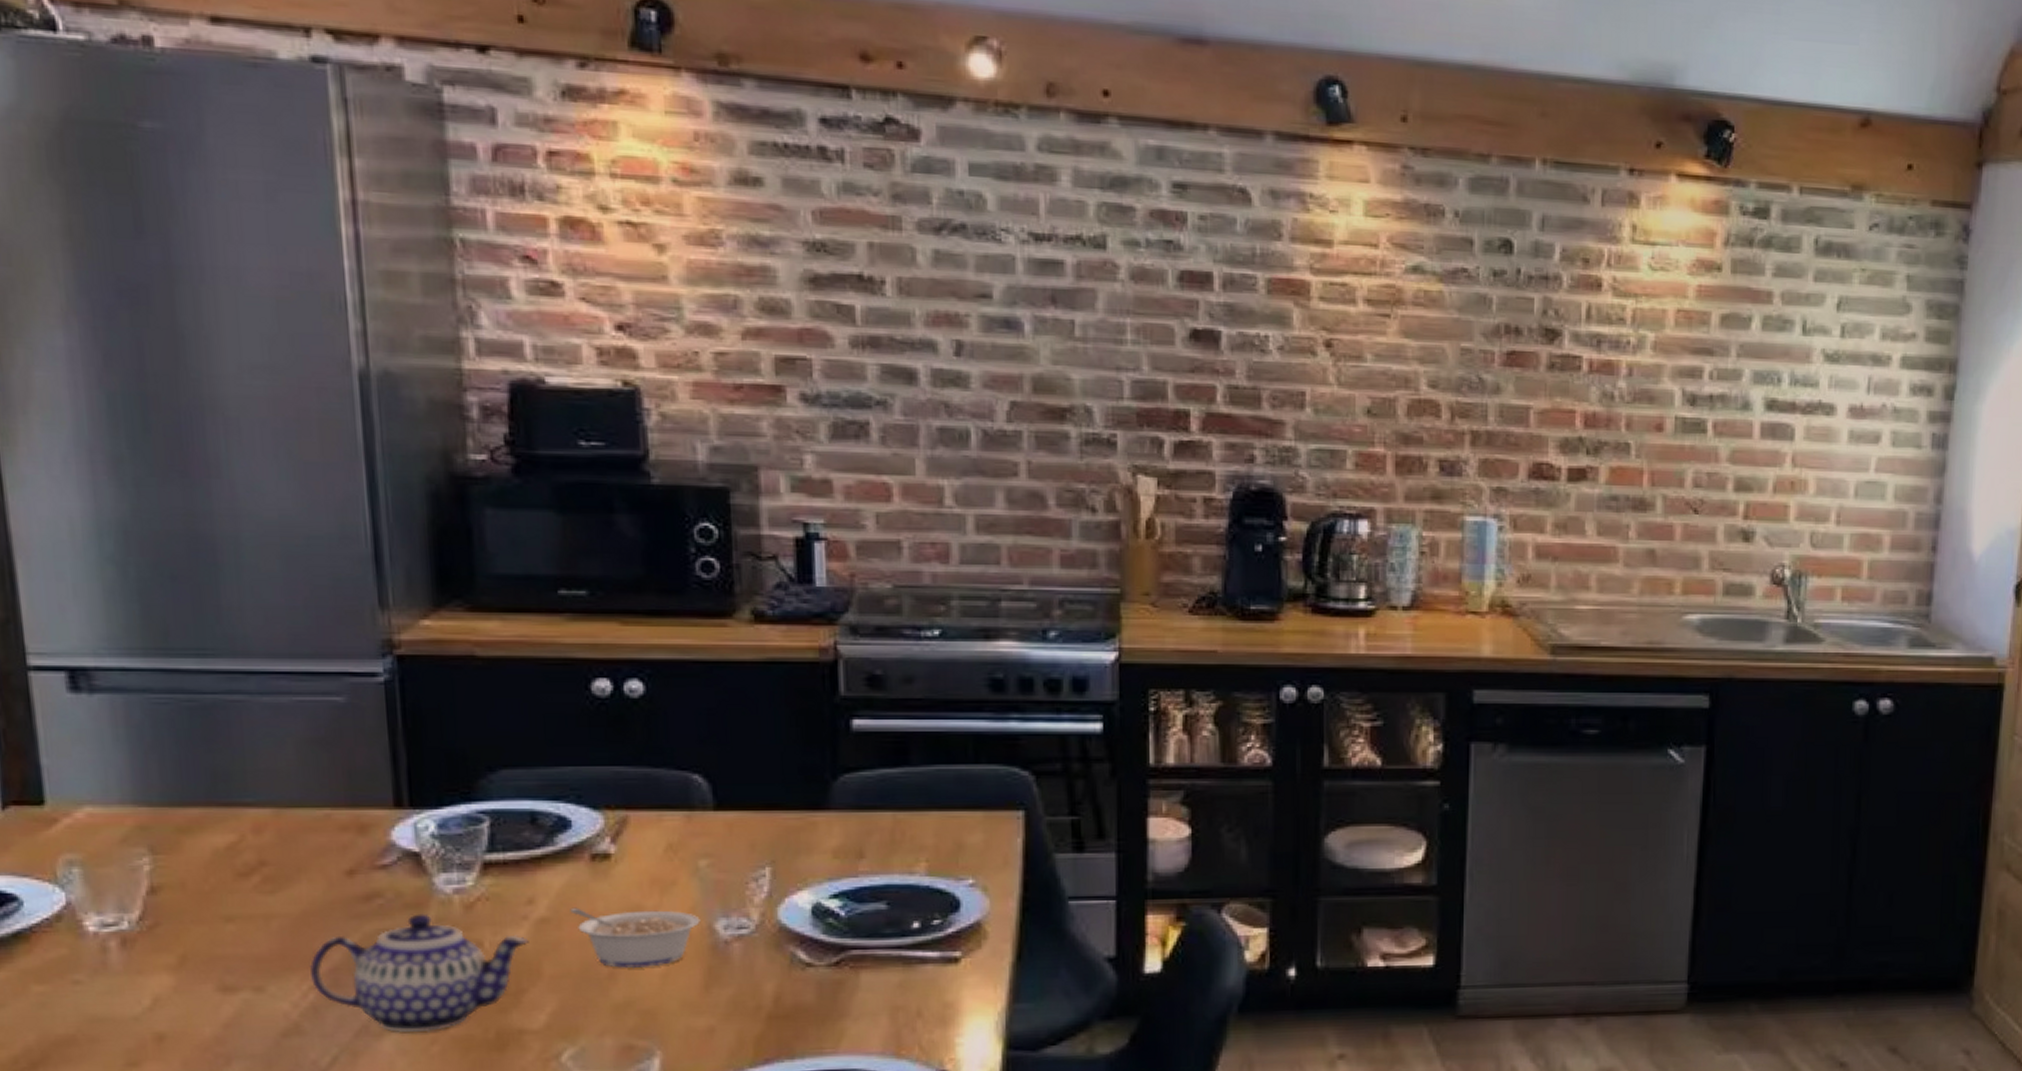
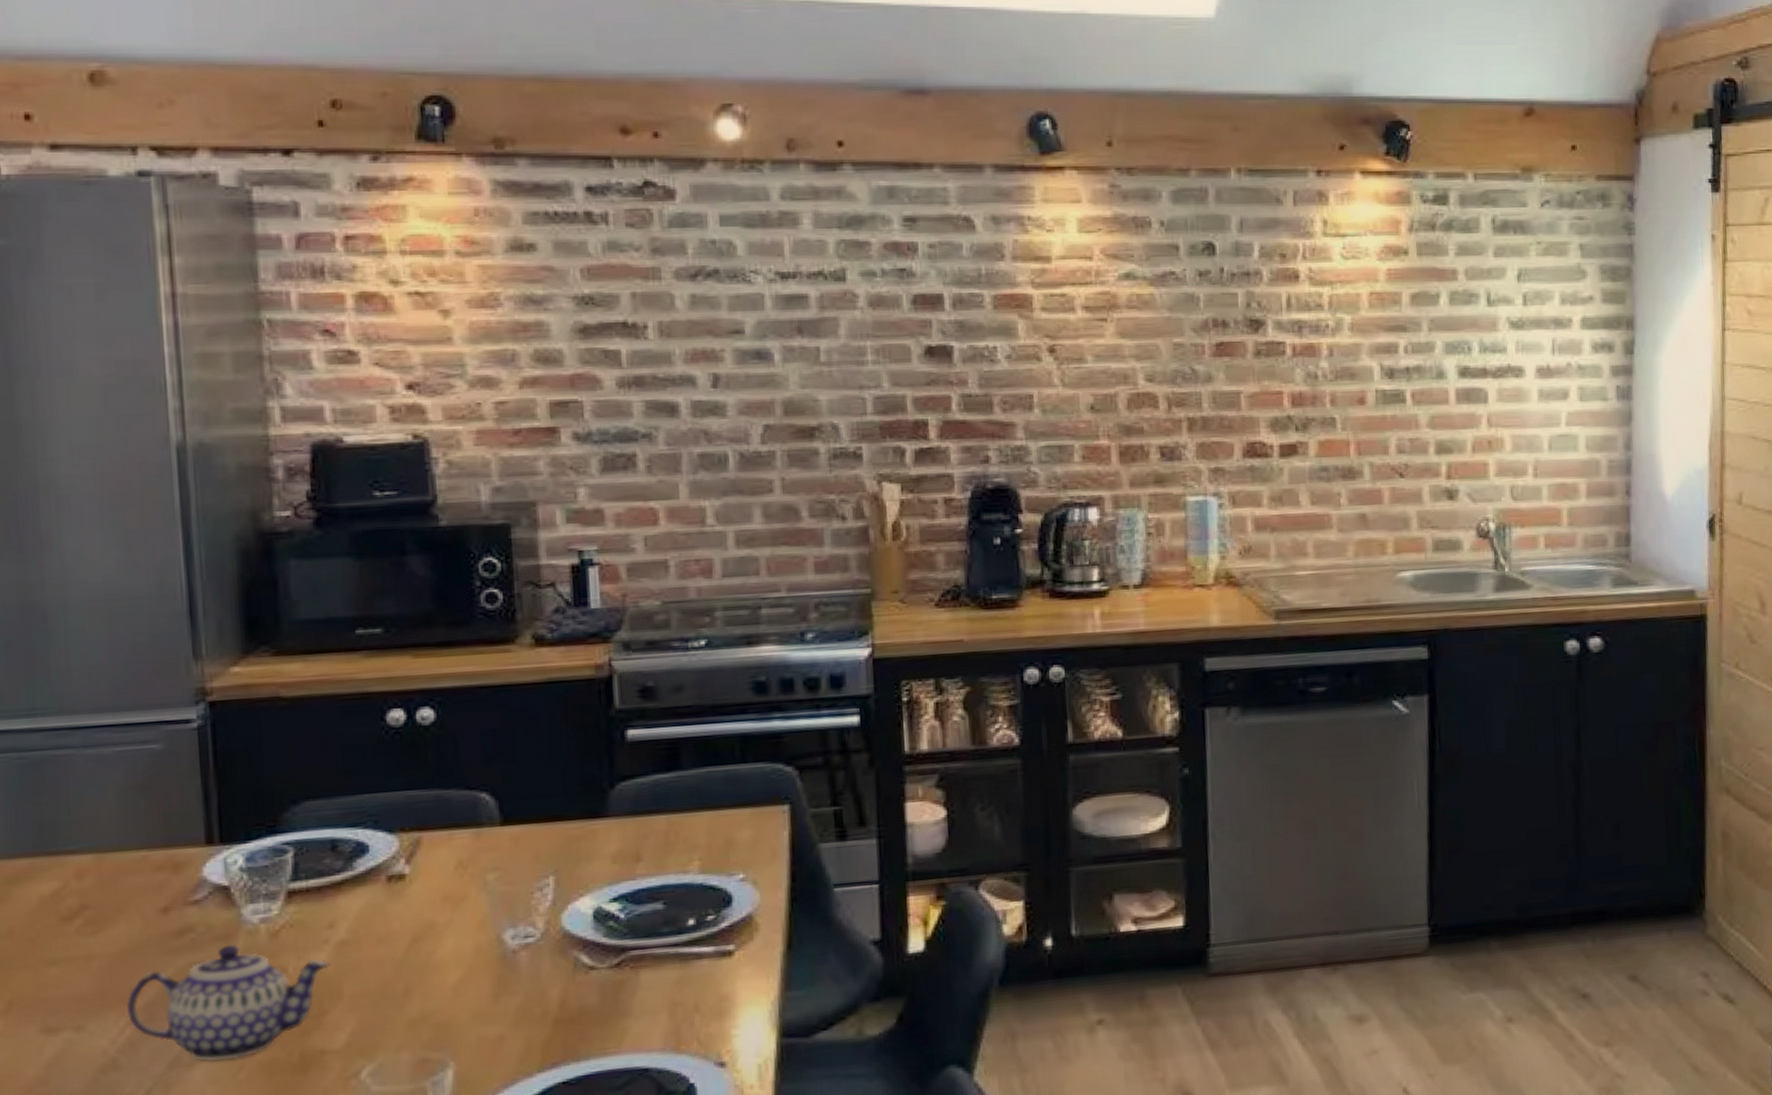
legume: present [570,907,701,969] -> none [368,924,490,984]

